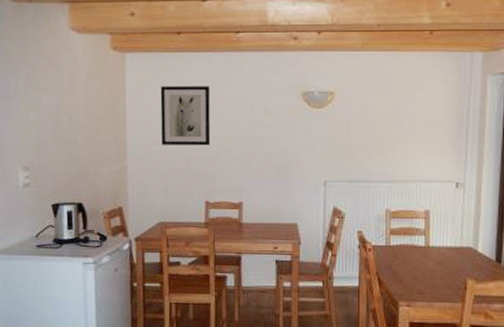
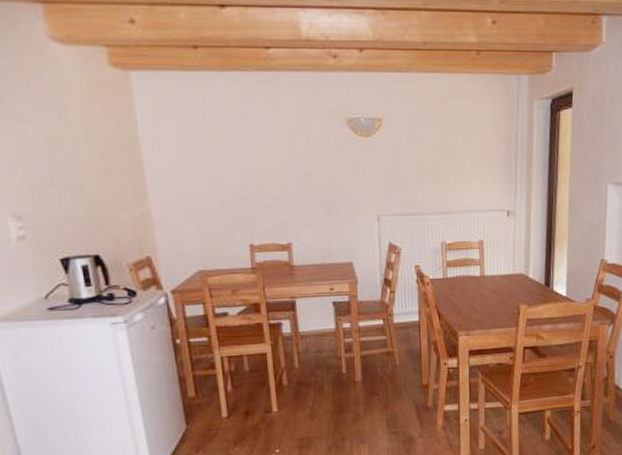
wall art: present [160,86,211,146] -> none [180,112,249,183]

